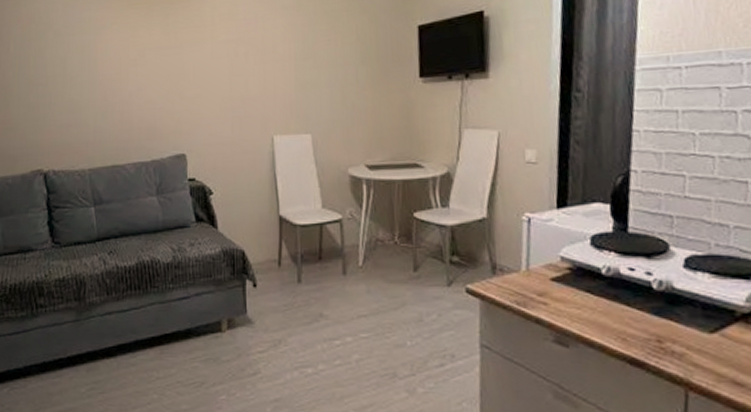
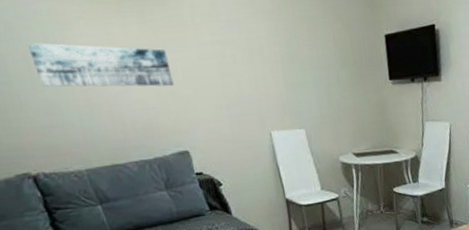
wall art: none [67,47,183,87] -> present [26,43,174,87]

